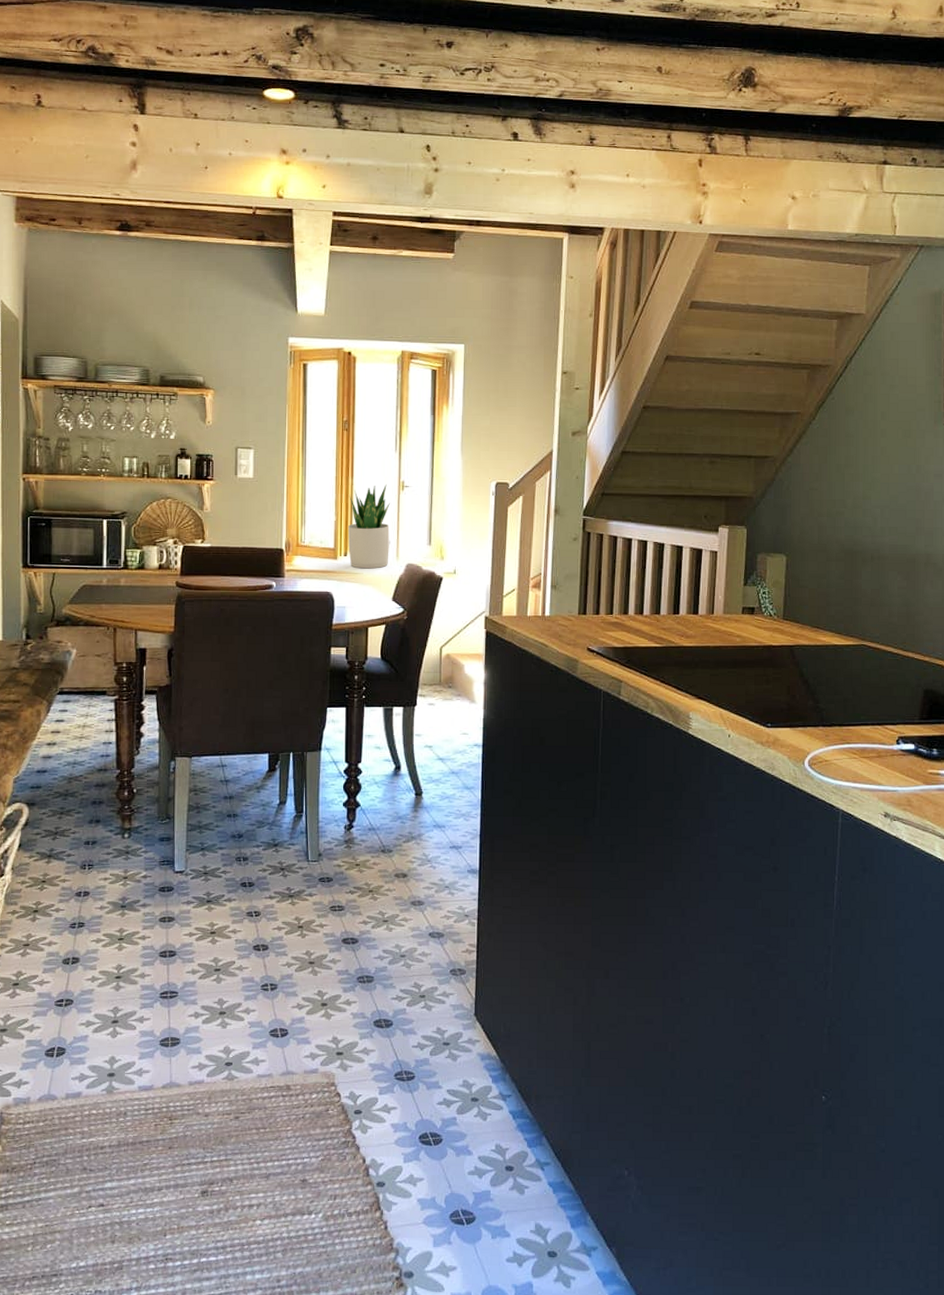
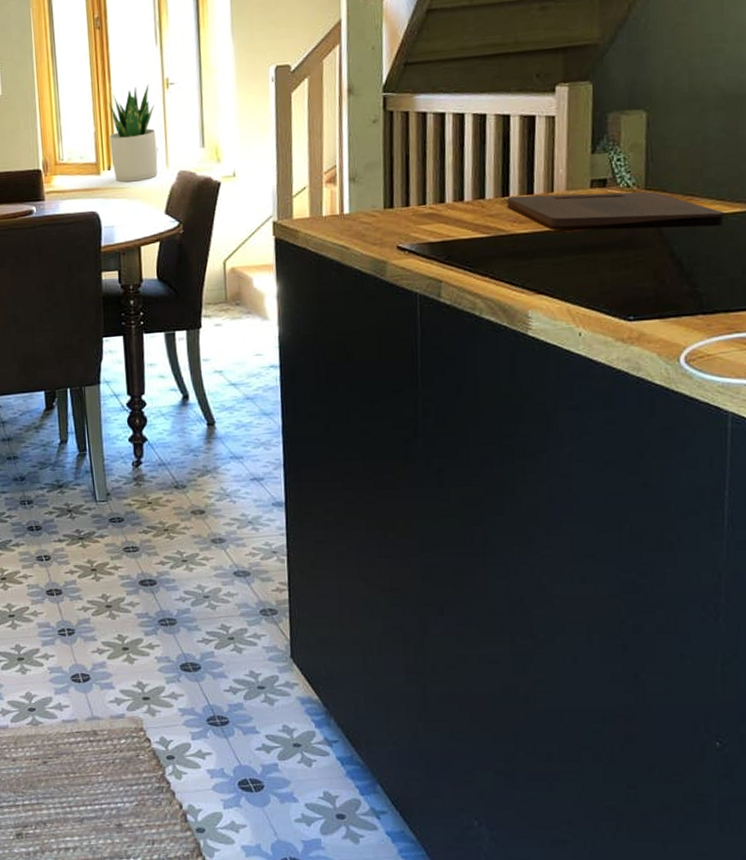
cutting board: none [677,614,841,655] -> present [507,191,725,231]

